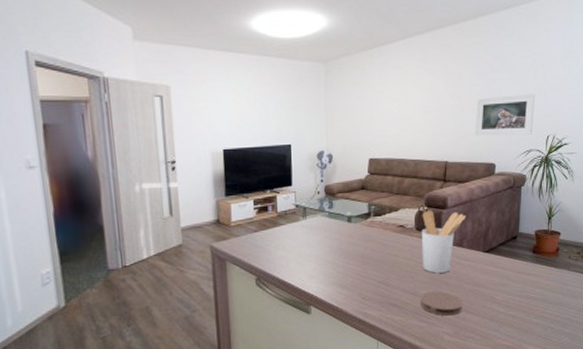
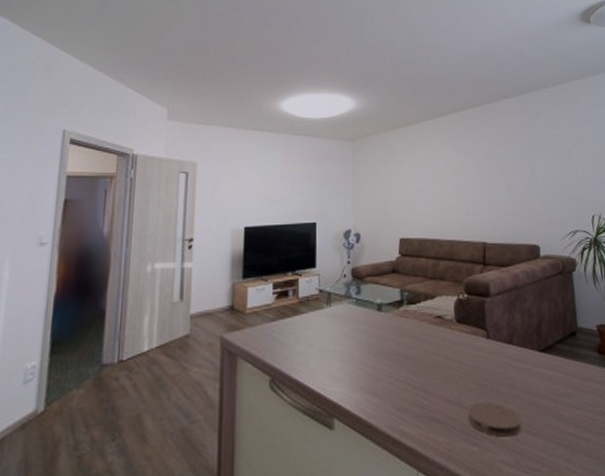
utensil holder: present [421,210,467,273] -> none [462,298,514,378]
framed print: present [475,93,536,136] -> none [511,172,575,215]

